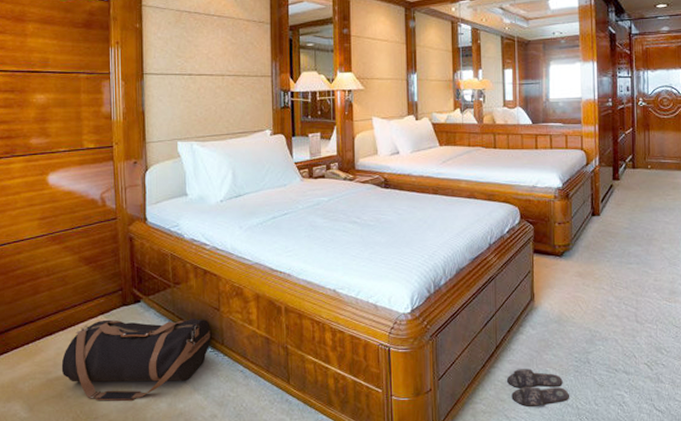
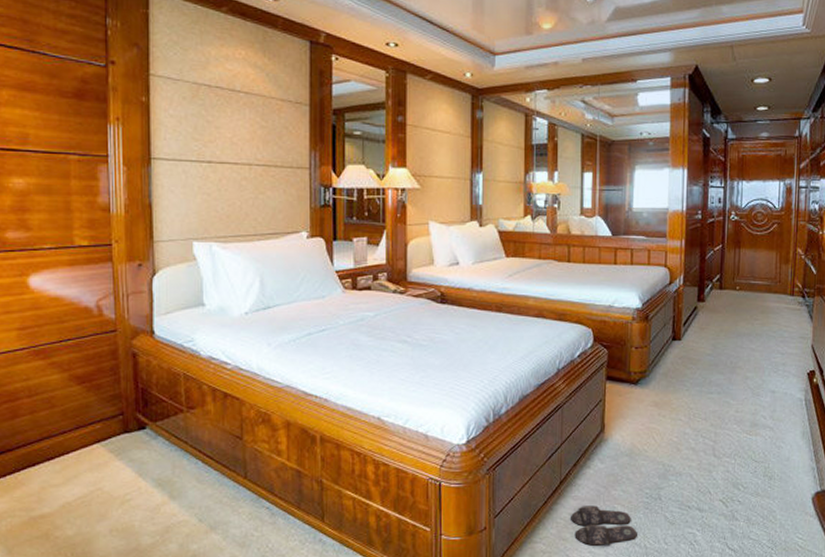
duffel bag: present [61,318,212,401] -> none [47,448,232,542]

